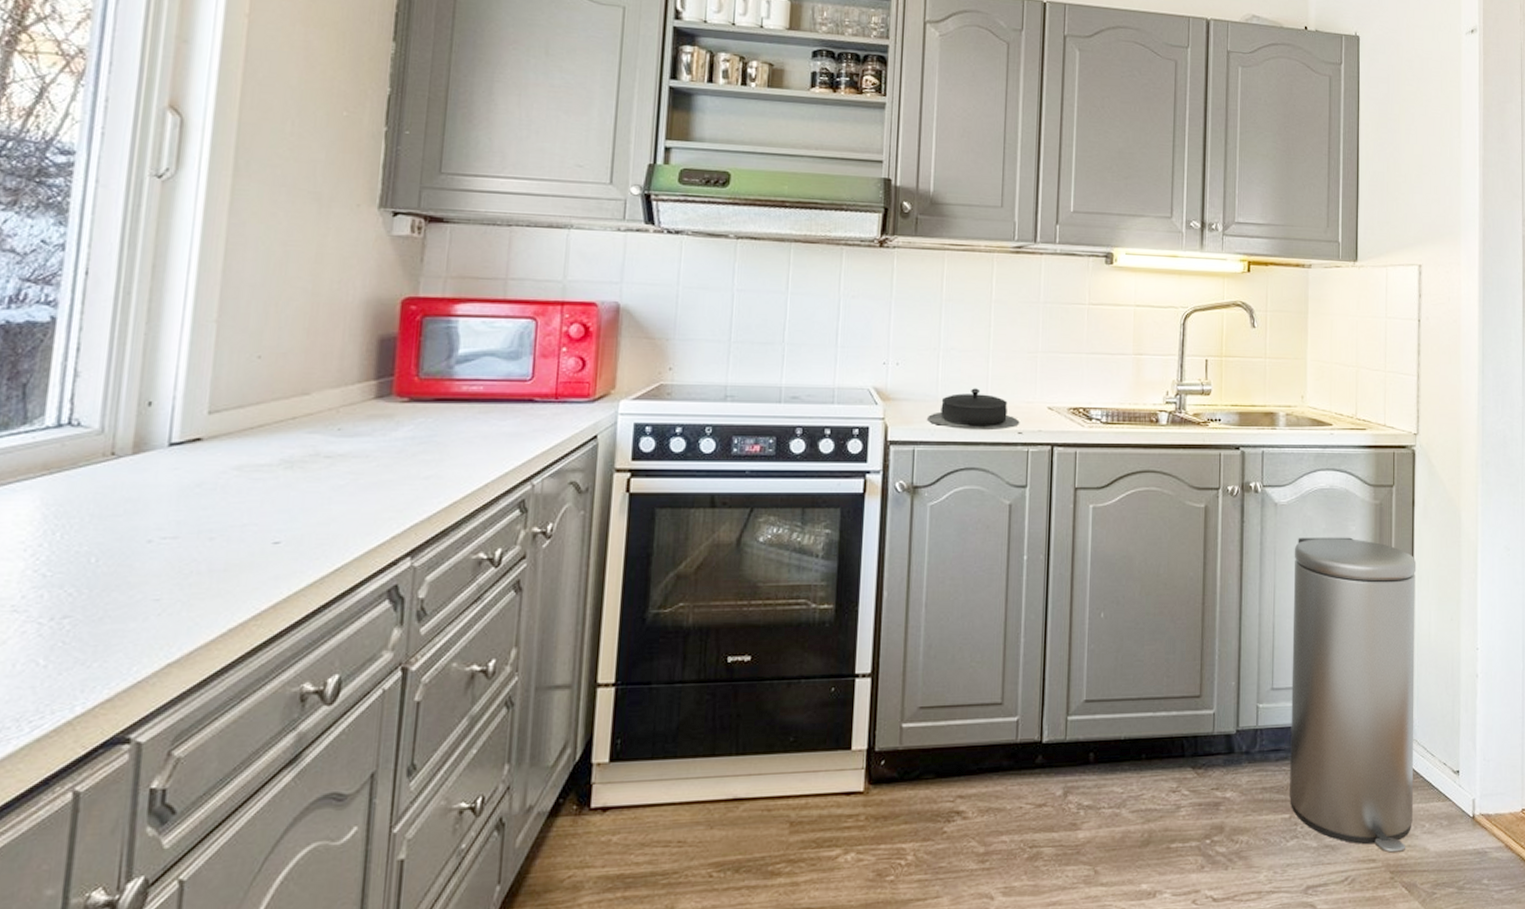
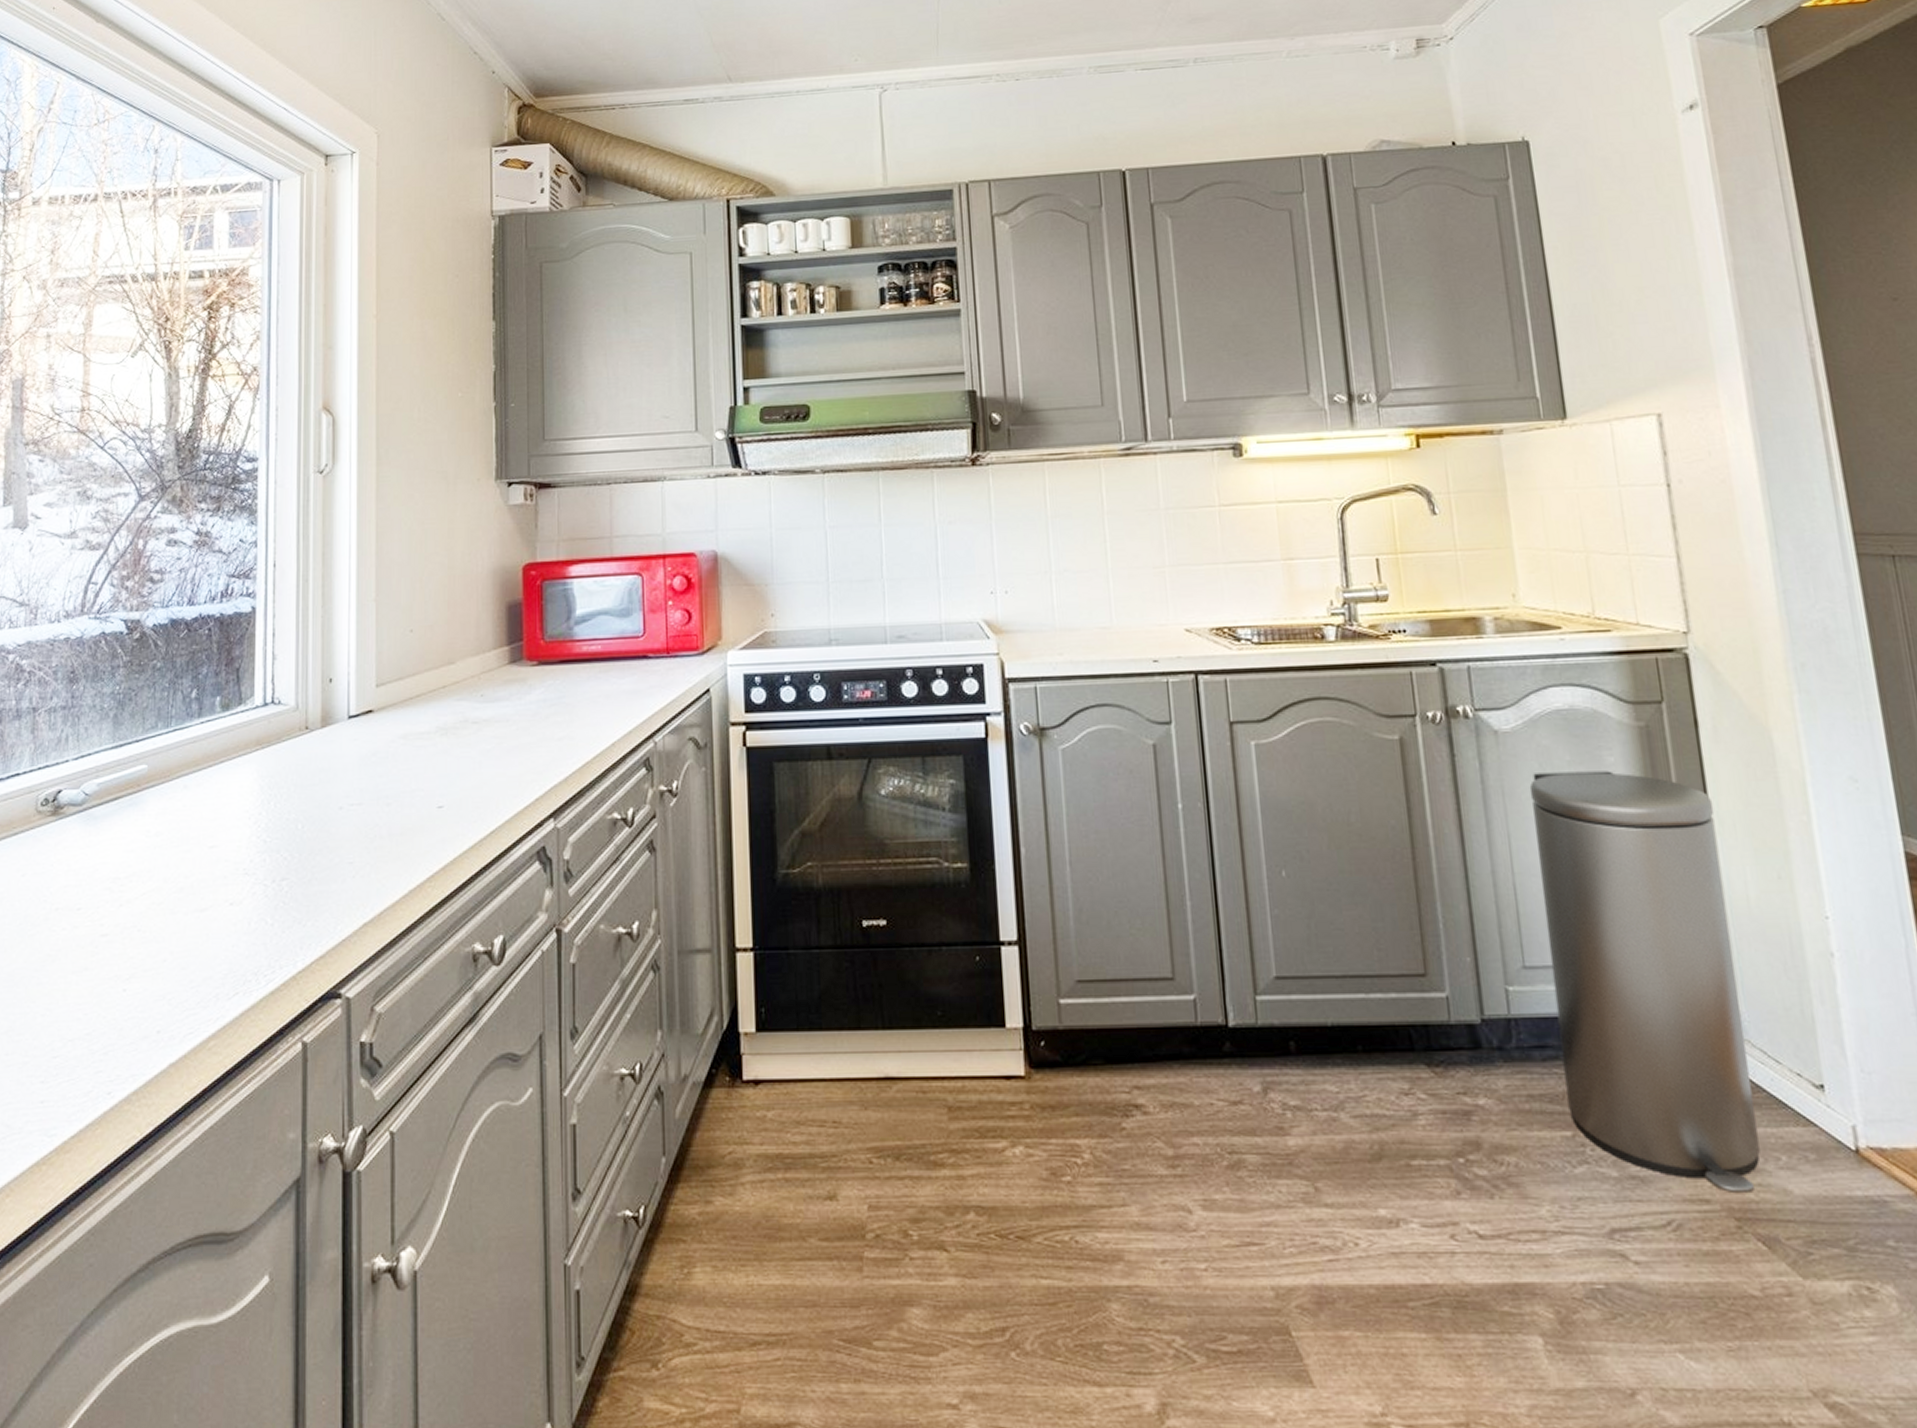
cooking pot: present [926,388,1020,431] -> none [1045,613,1154,662]

